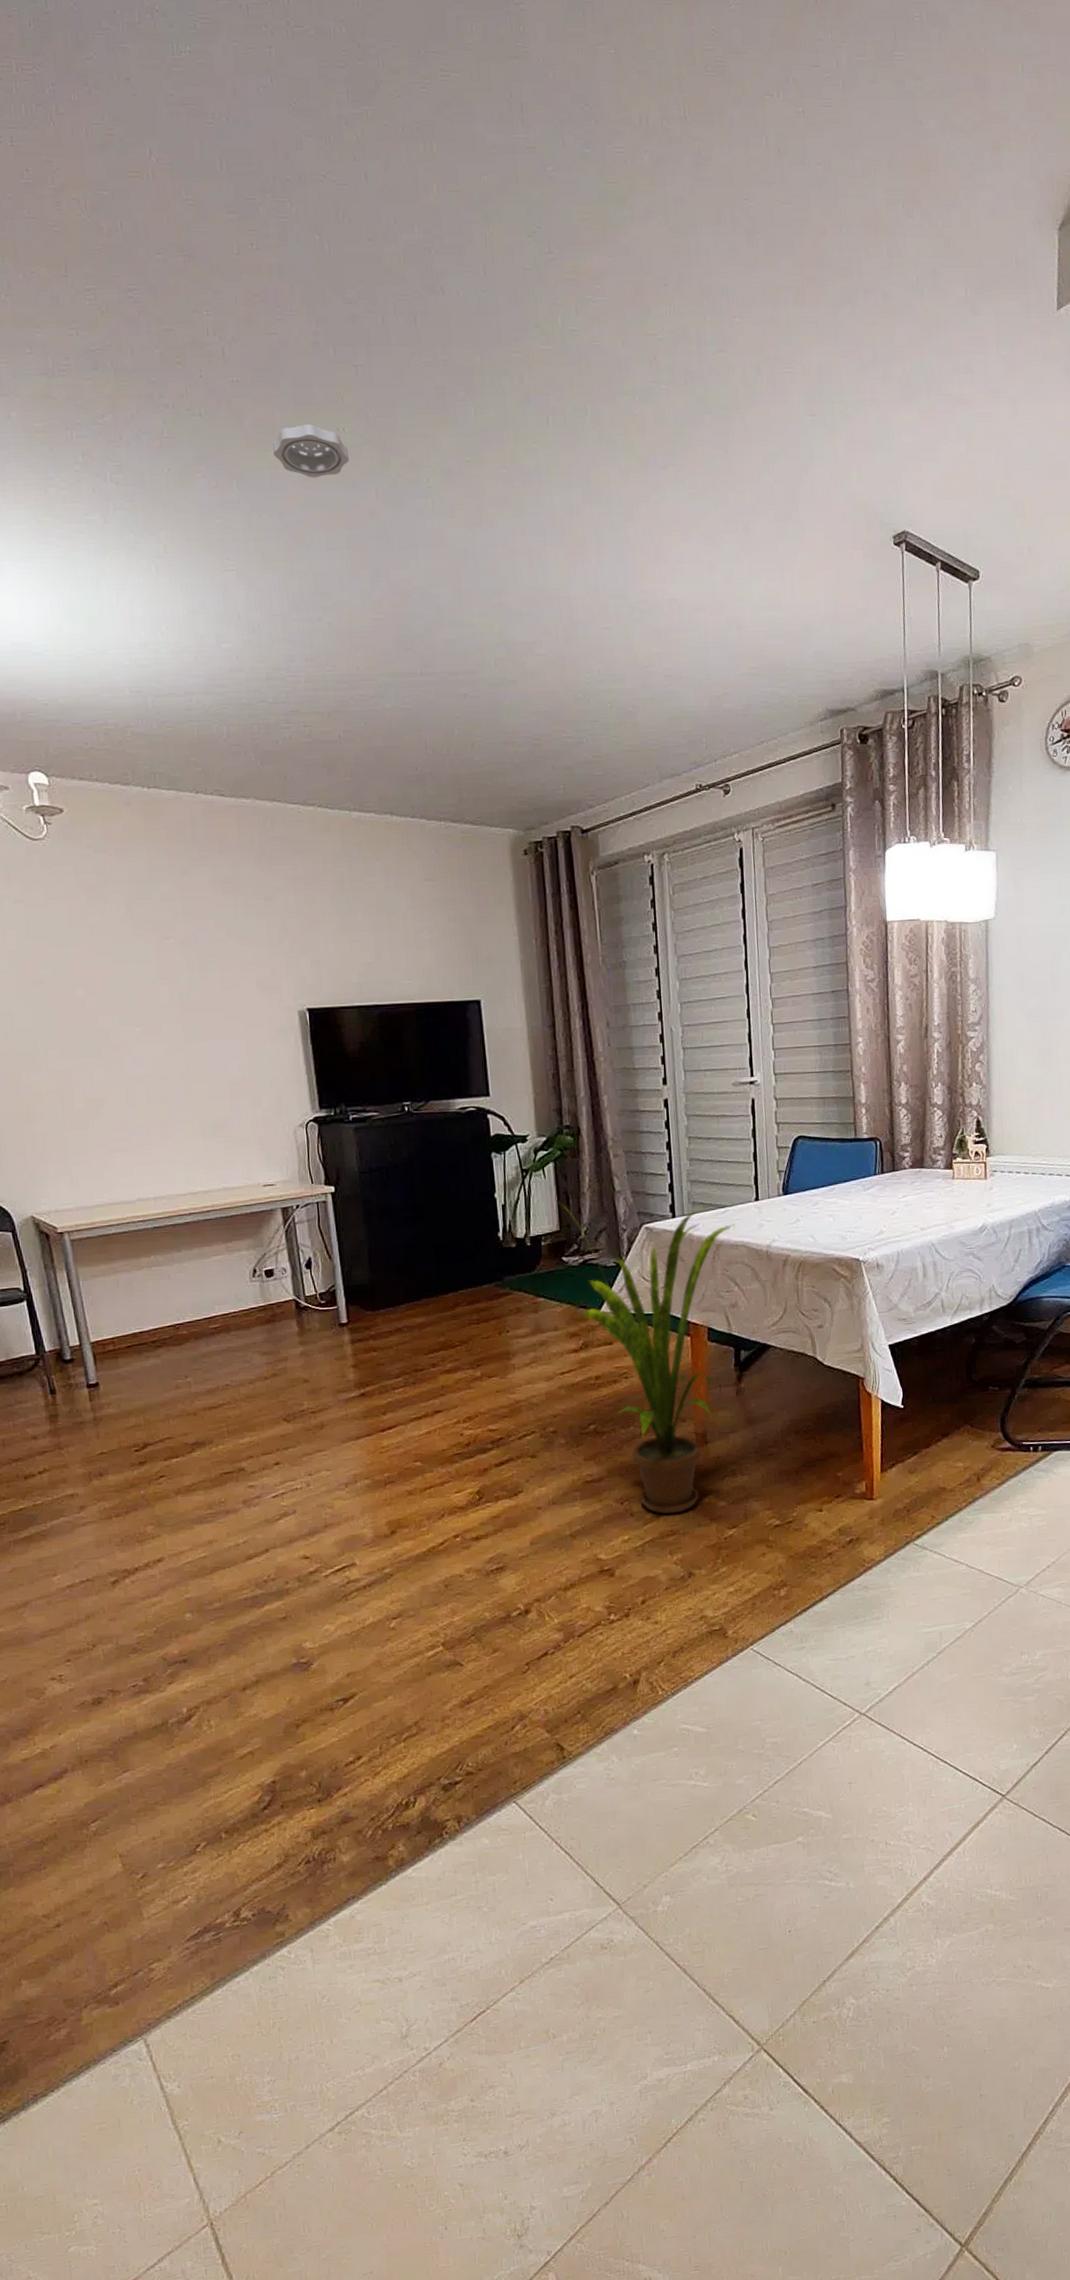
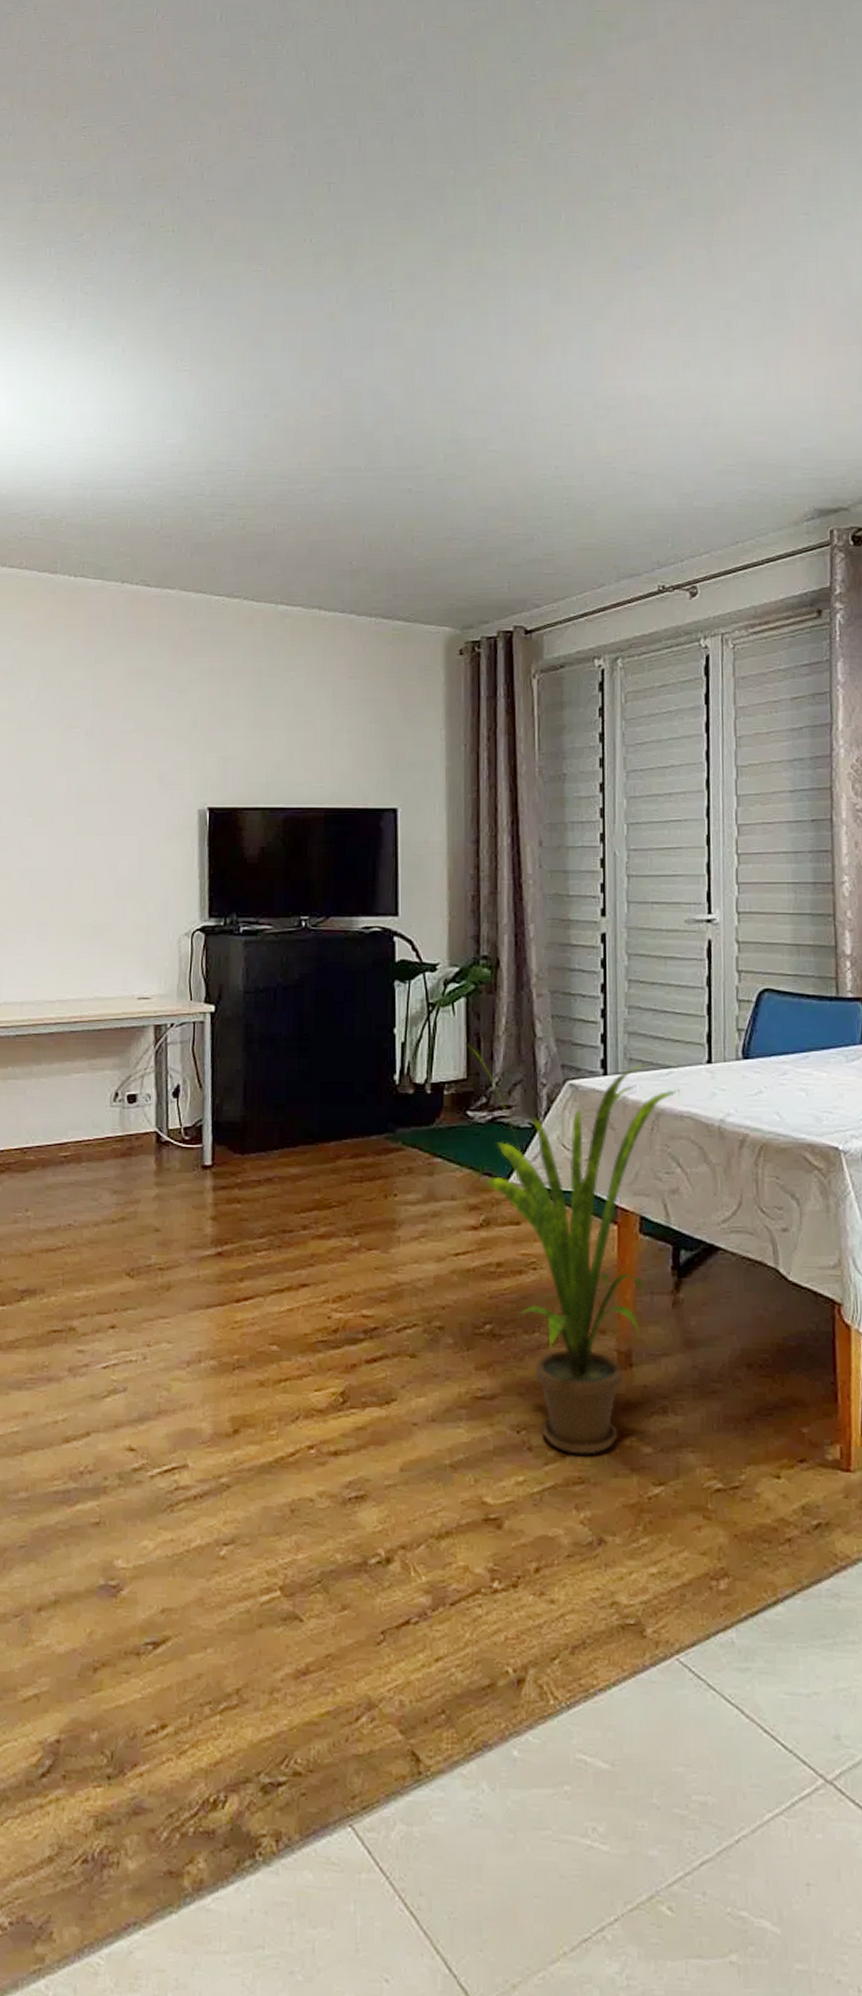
smoke detector: present [271,425,350,478] -> none [238,237,314,285]

